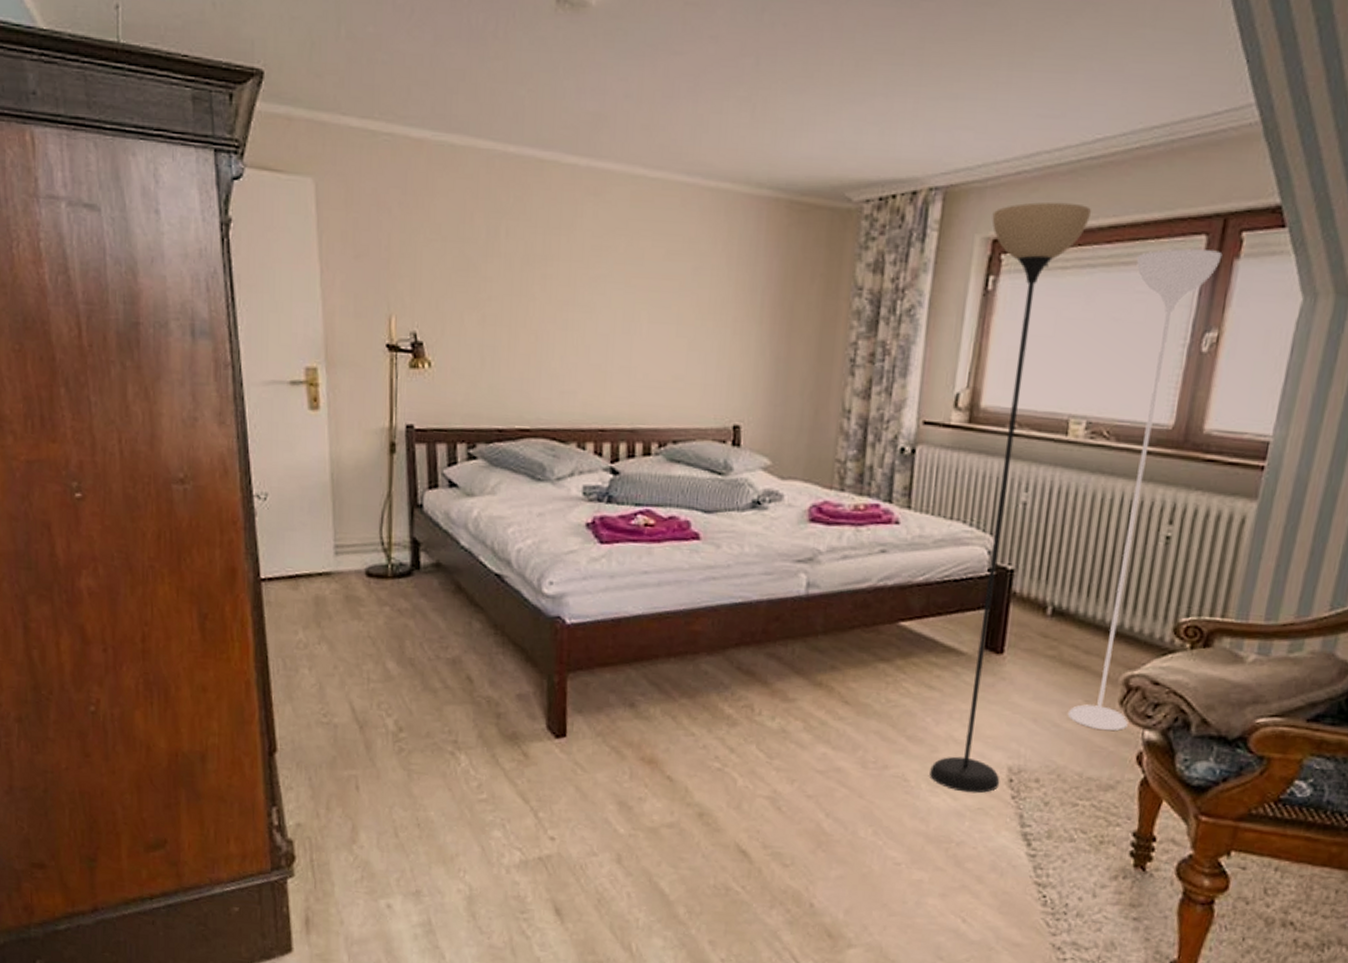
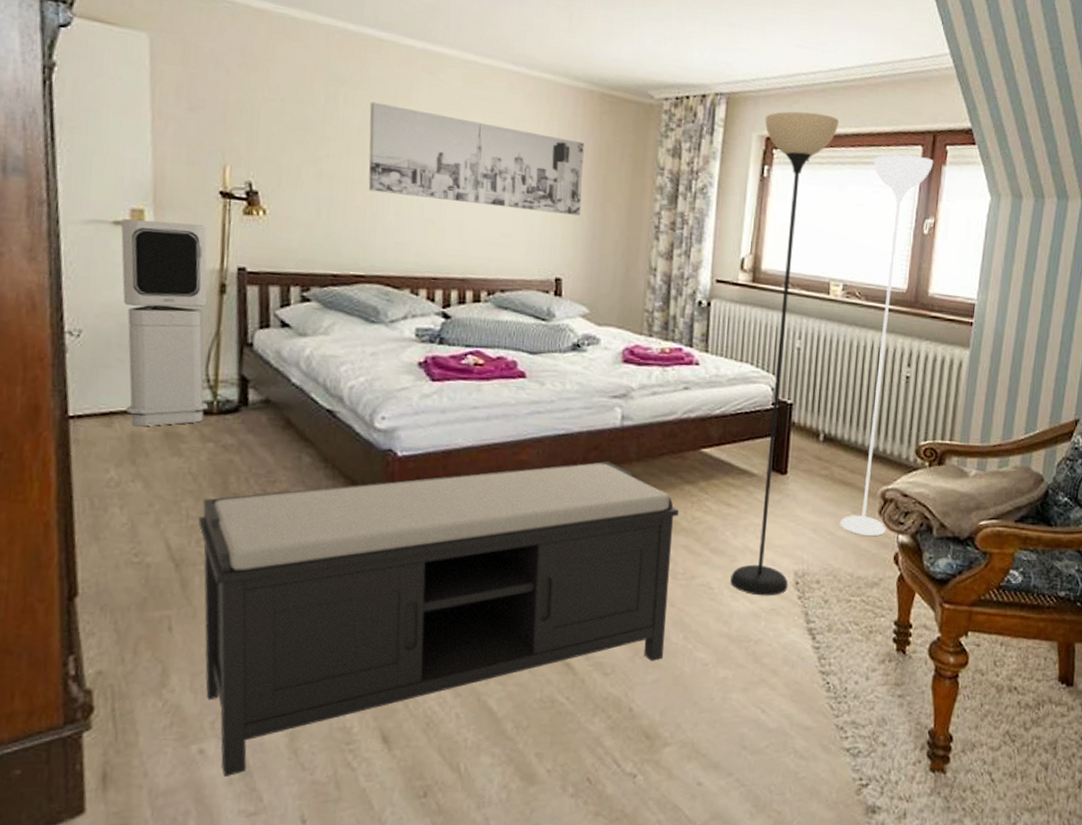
air purifier: none [297,378,383,590] -> present [120,219,208,427]
bench: none [379,634,871,932] -> present [198,461,679,776]
wall art: none [532,233,768,351] -> present [368,101,584,216]

